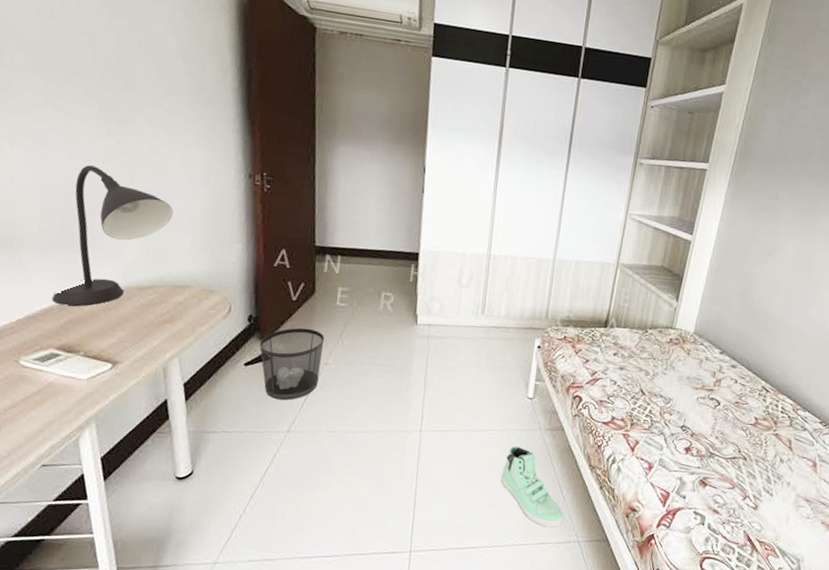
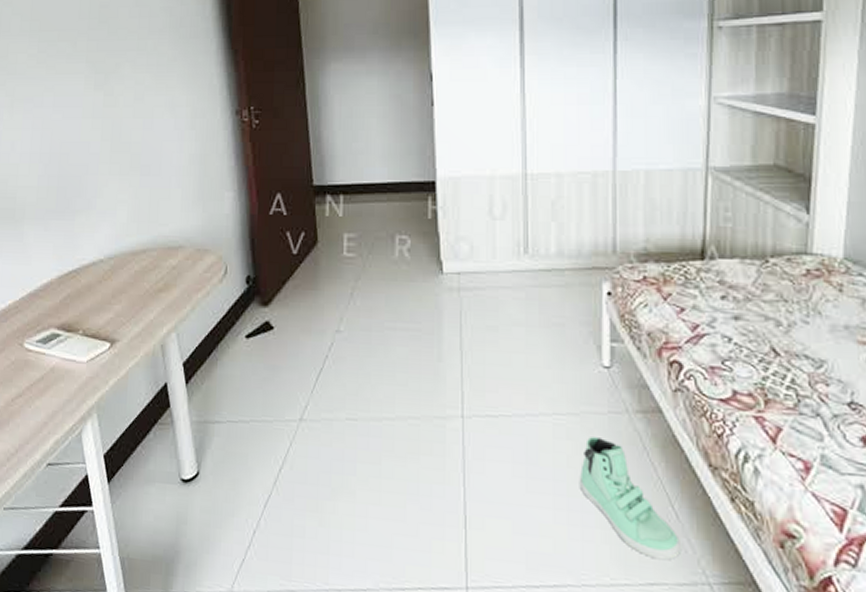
desk lamp: present [52,165,173,307] -> none [51,123,162,279]
waste bin: present [259,327,325,400] -> none [260,287,333,380]

